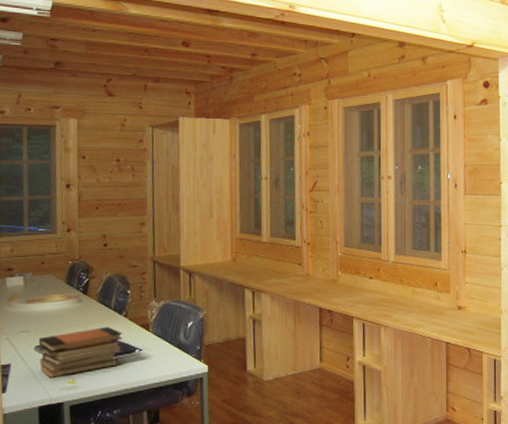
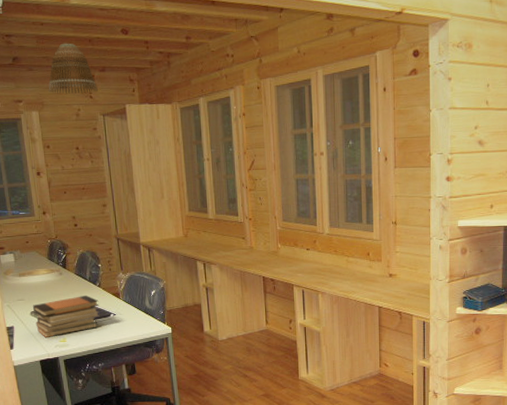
lamp shade: none [92,51,150,103] -> present [48,43,99,94]

